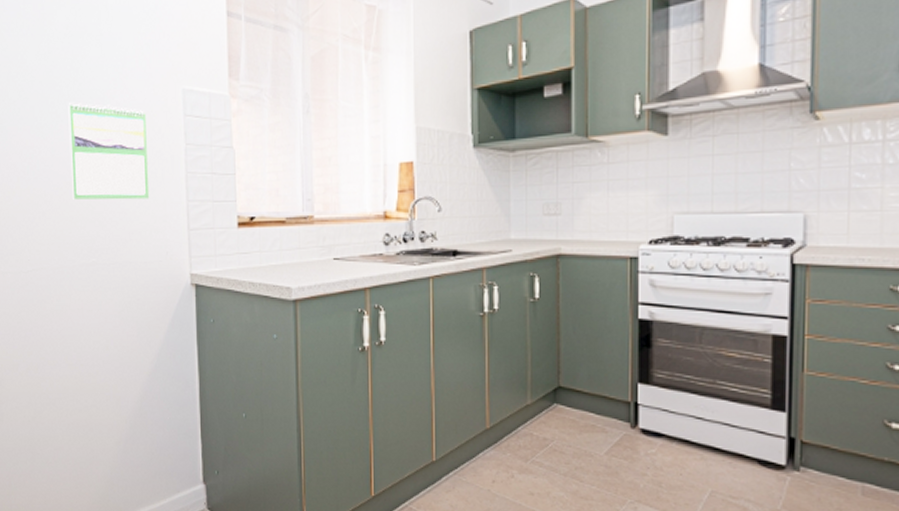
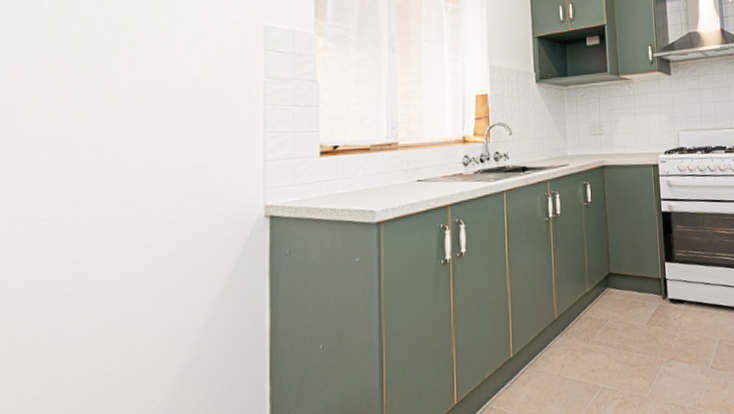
calendar: present [68,102,150,200] -> none [120,33,221,135]

